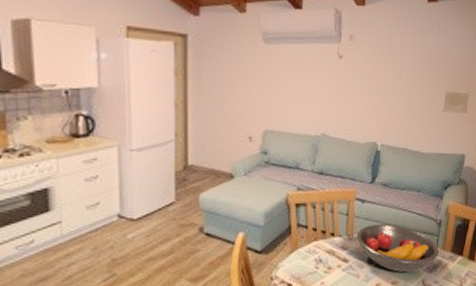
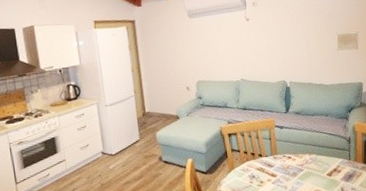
fruit bowl: present [356,224,440,273] -> none [279,144,353,183]

